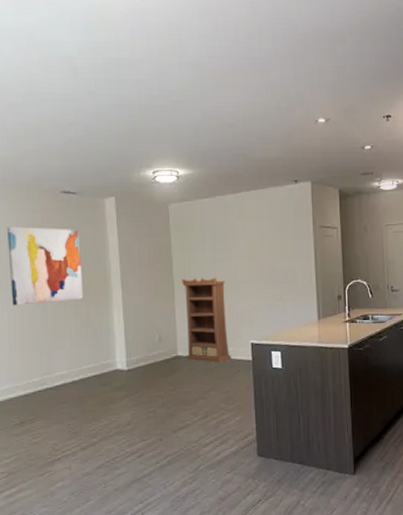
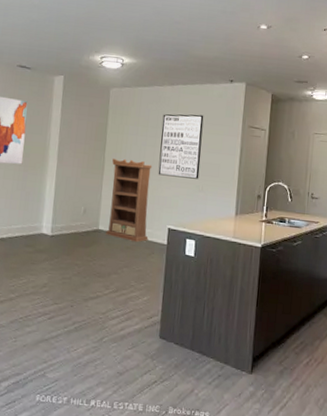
wall art: none [229,220,276,290] -> present [158,114,204,179]

